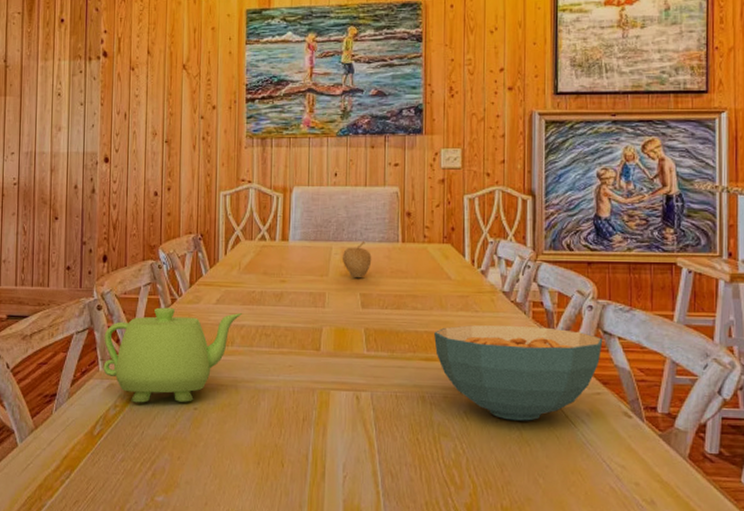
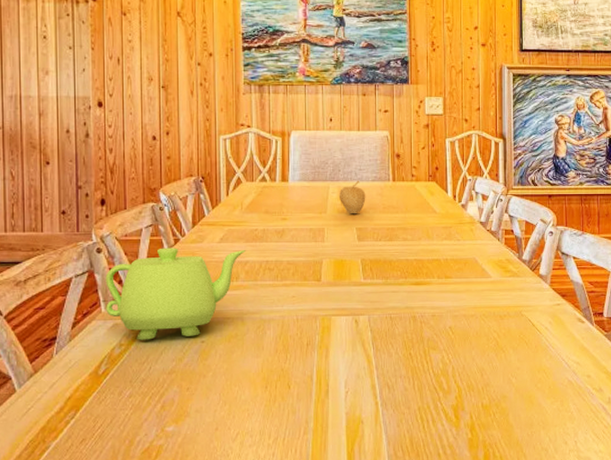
cereal bowl: present [434,324,603,421] -> none [423,250,561,332]

